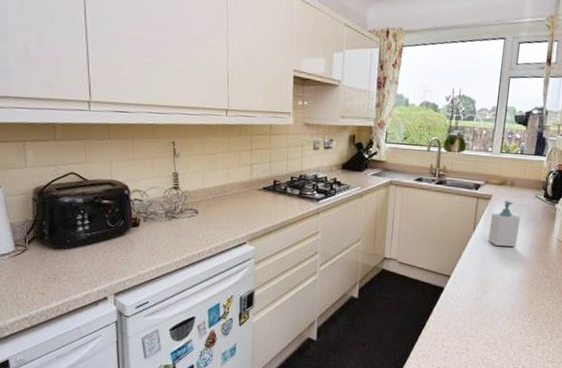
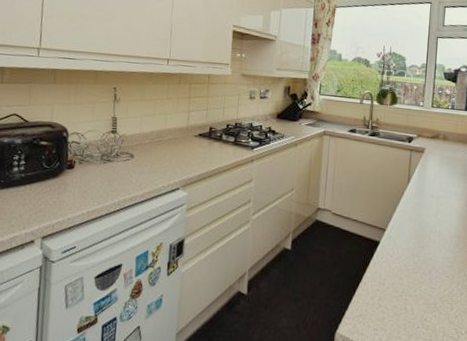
soap bottle: present [488,200,521,247] -> none [423,153,455,201]

